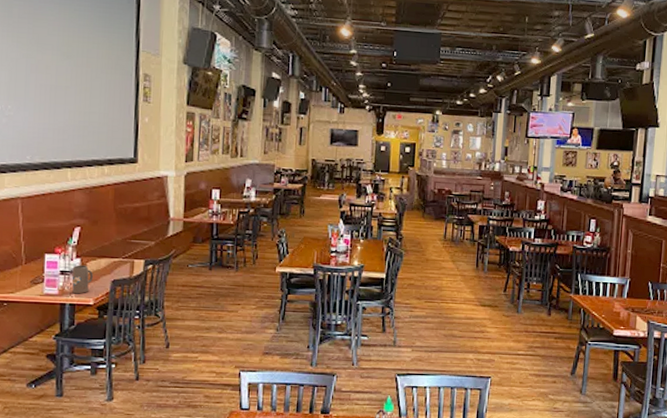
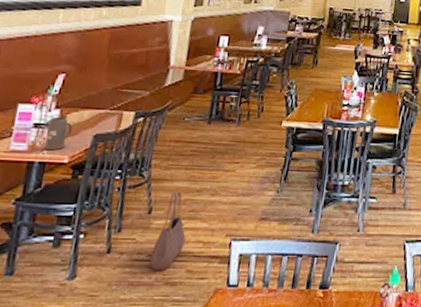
handbag: none [172,329,200,396] -> present [149,192,186,272]

